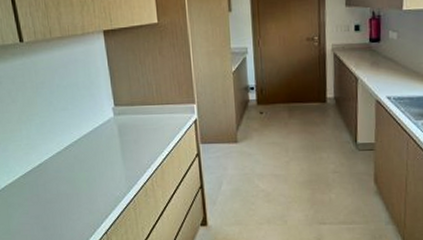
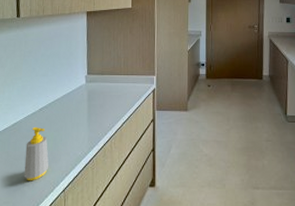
soap bottle: none [56,166,86,225] -> present [24,126,49,181]

